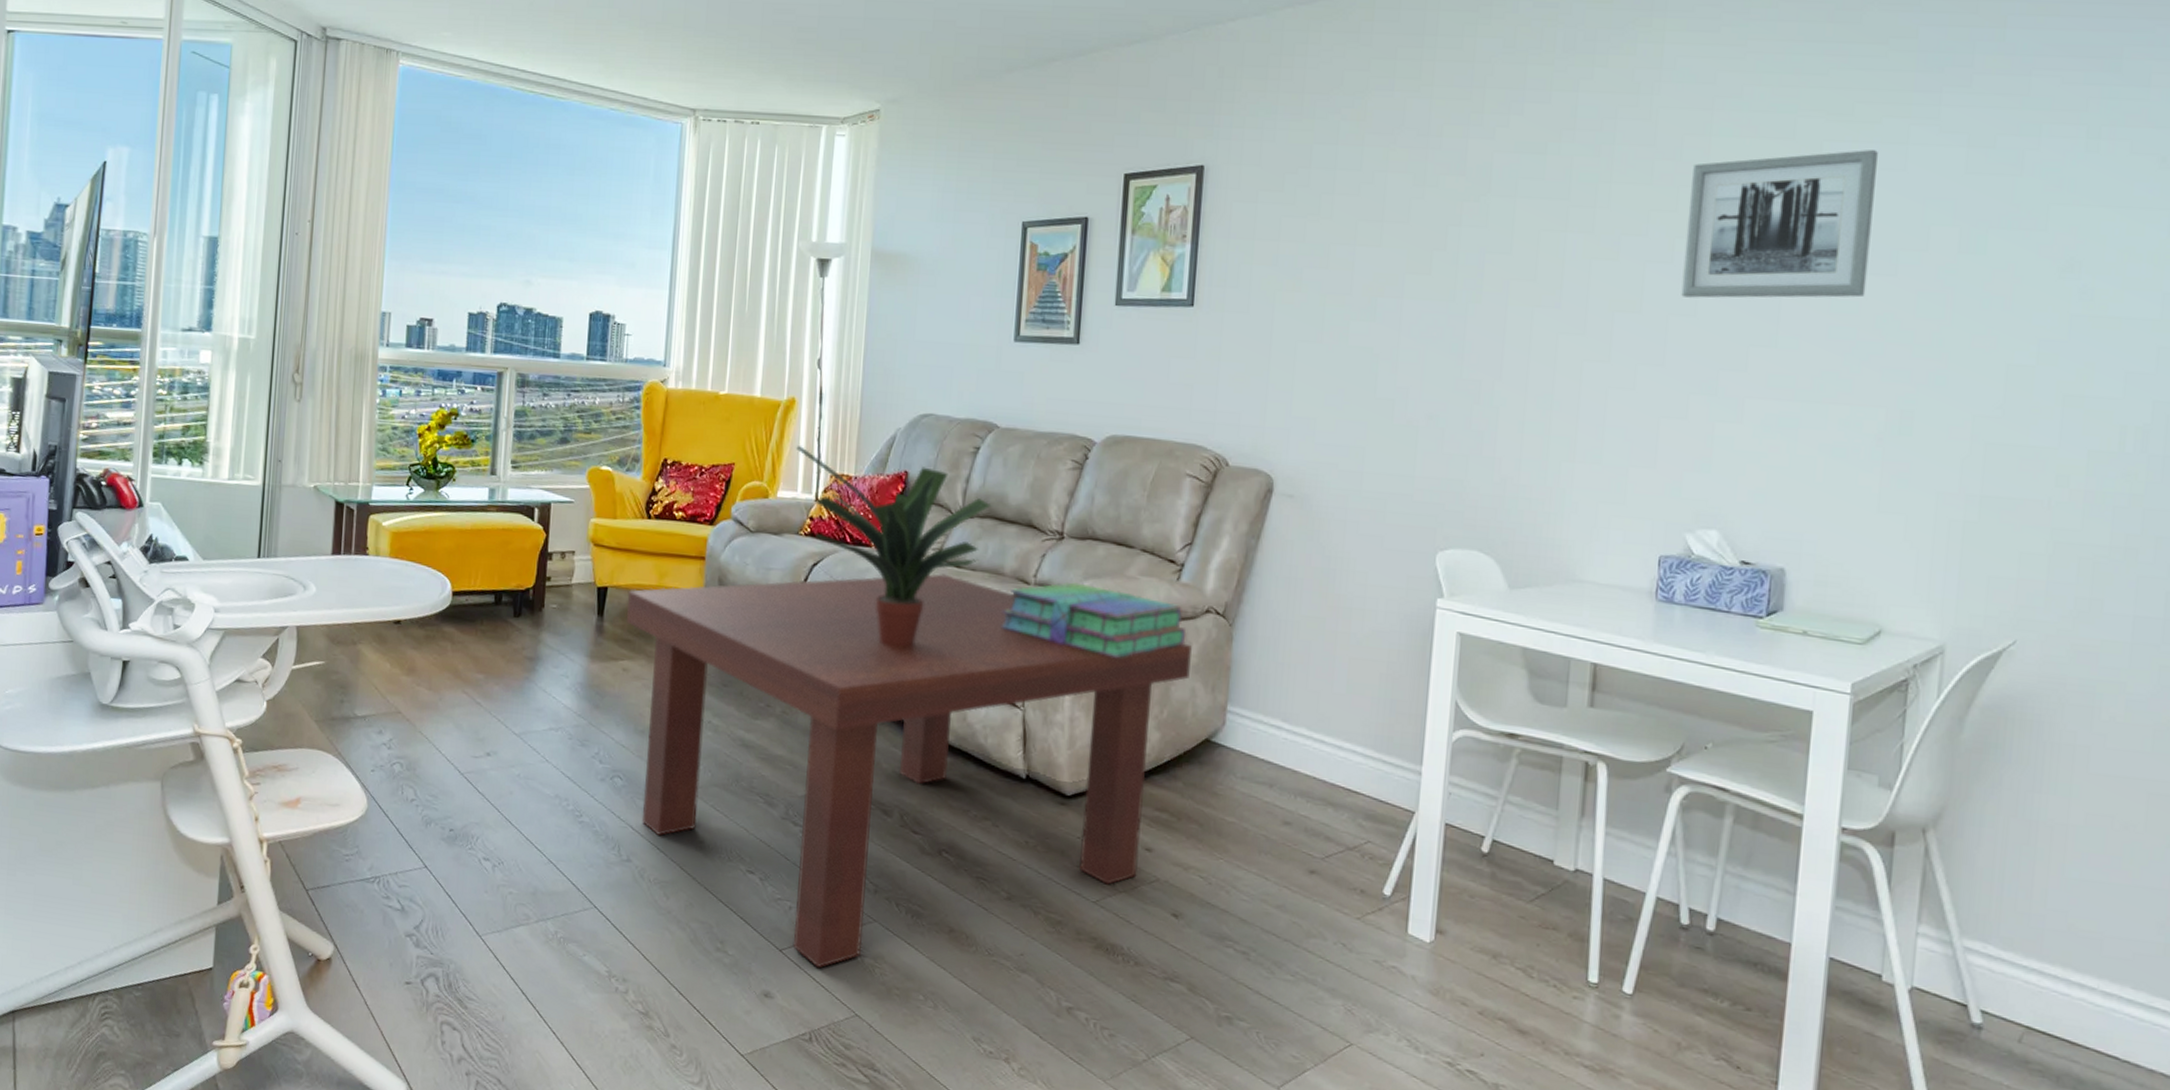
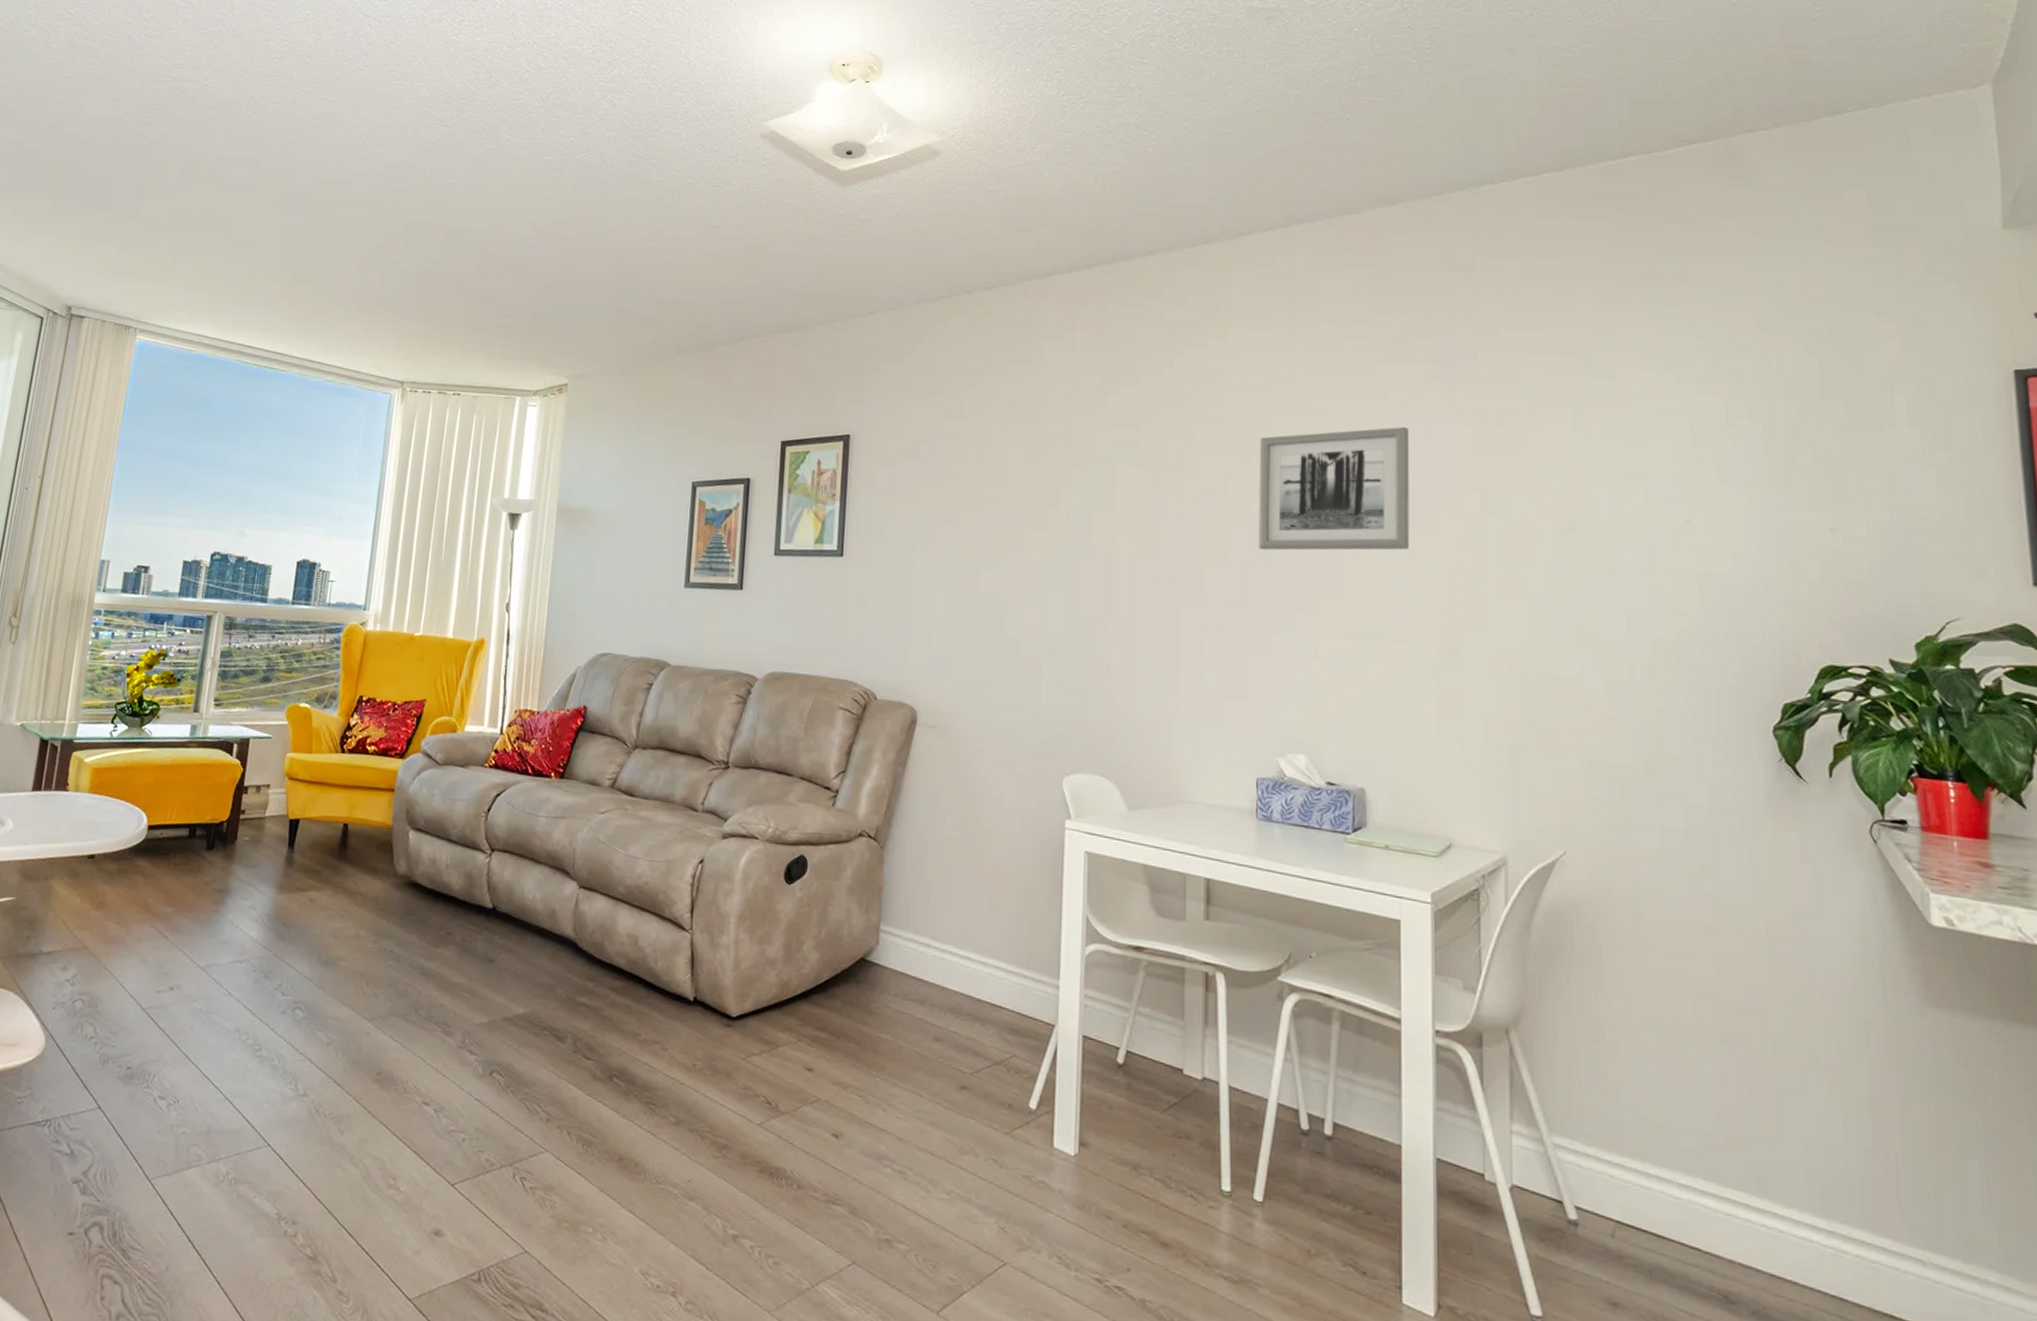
coffee table: present [626,573,1192,969] -> none [315,802,847,1203]
potted plant: present [796,446,992,647] -> none [484,683,663,874]
stack of books: present [1002,582,1187,658] -> none [672,809,842,881]

